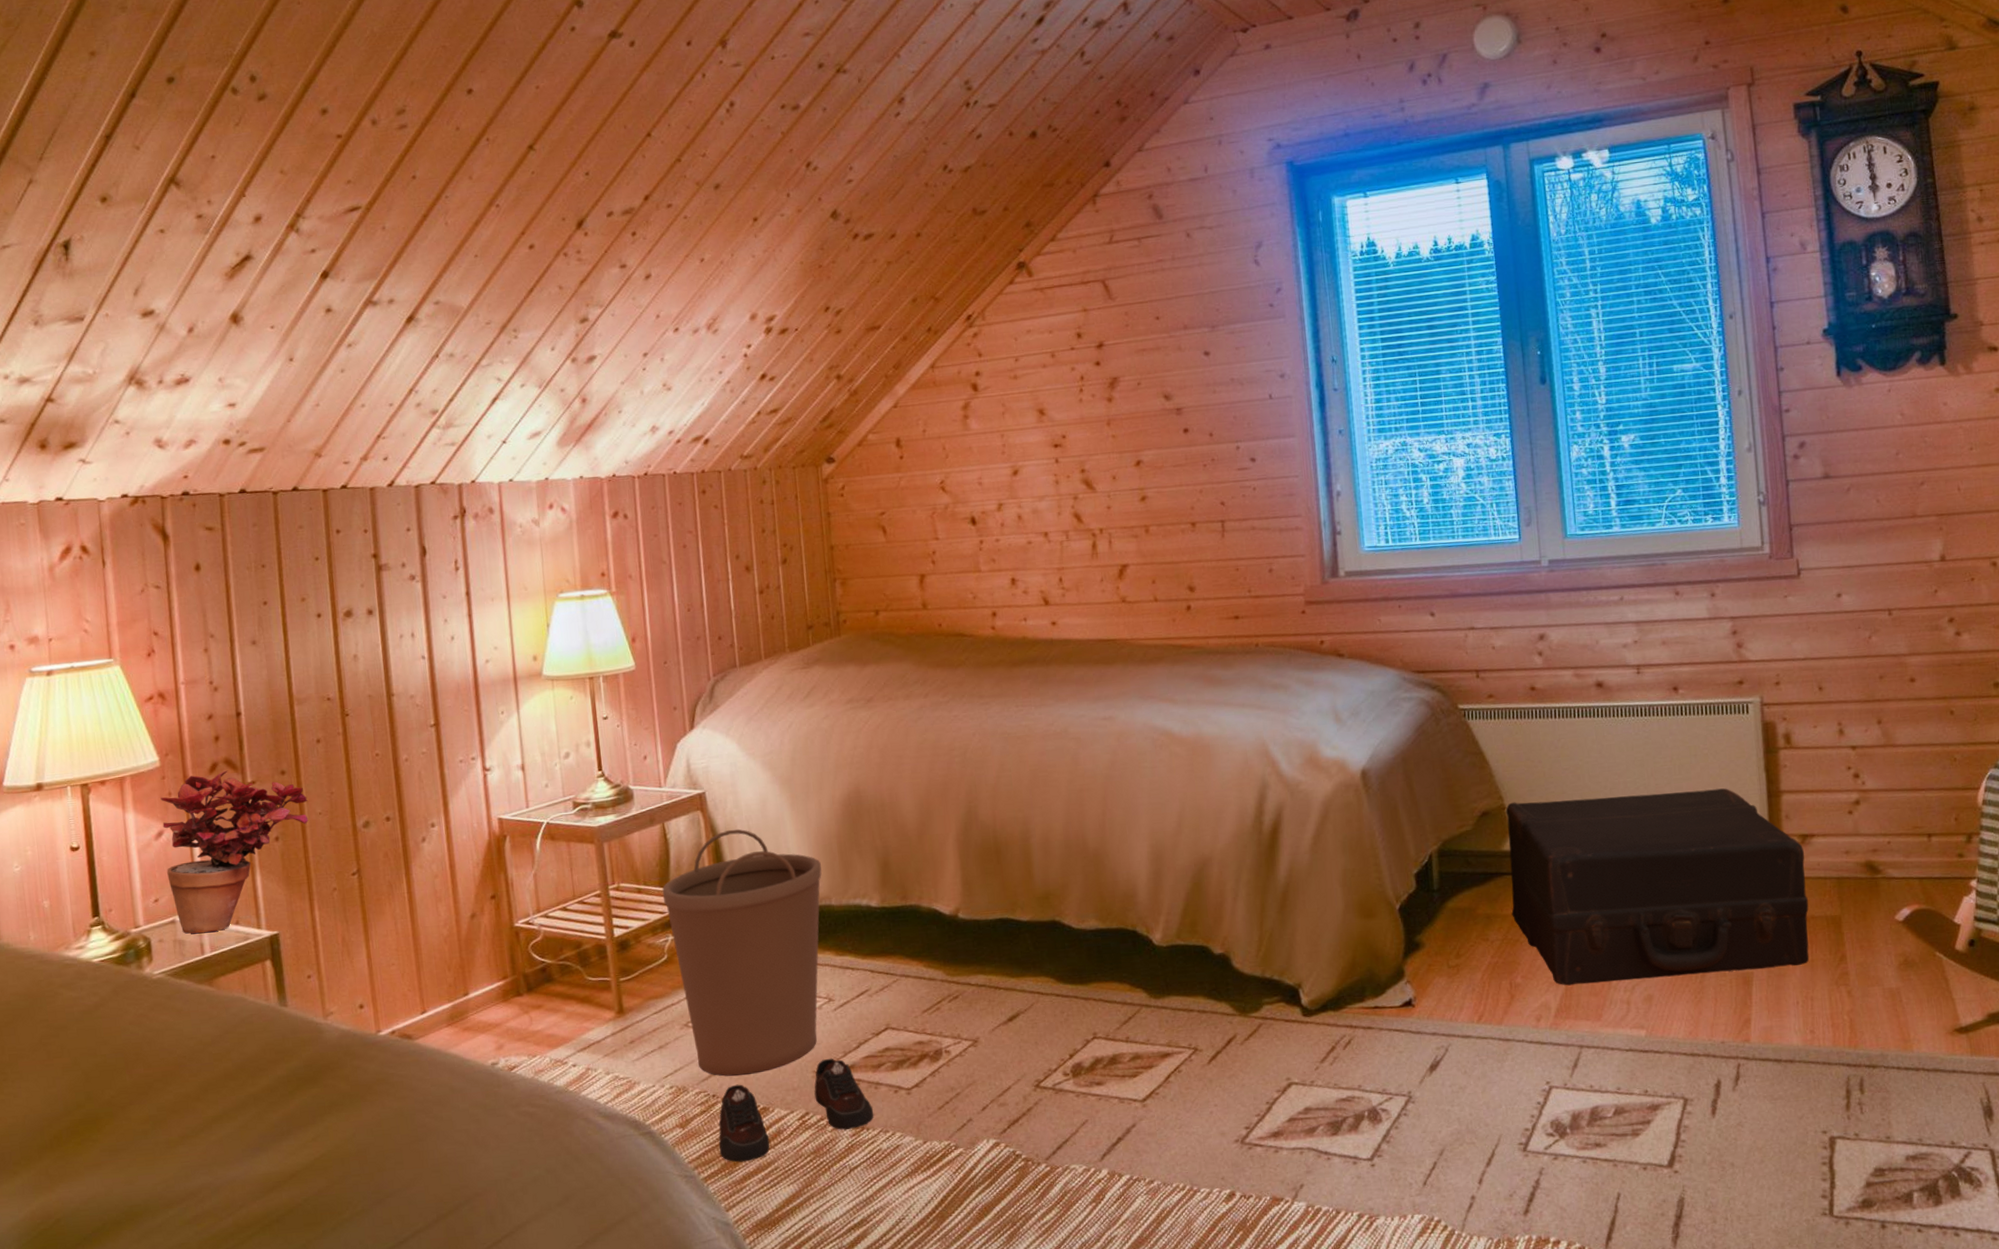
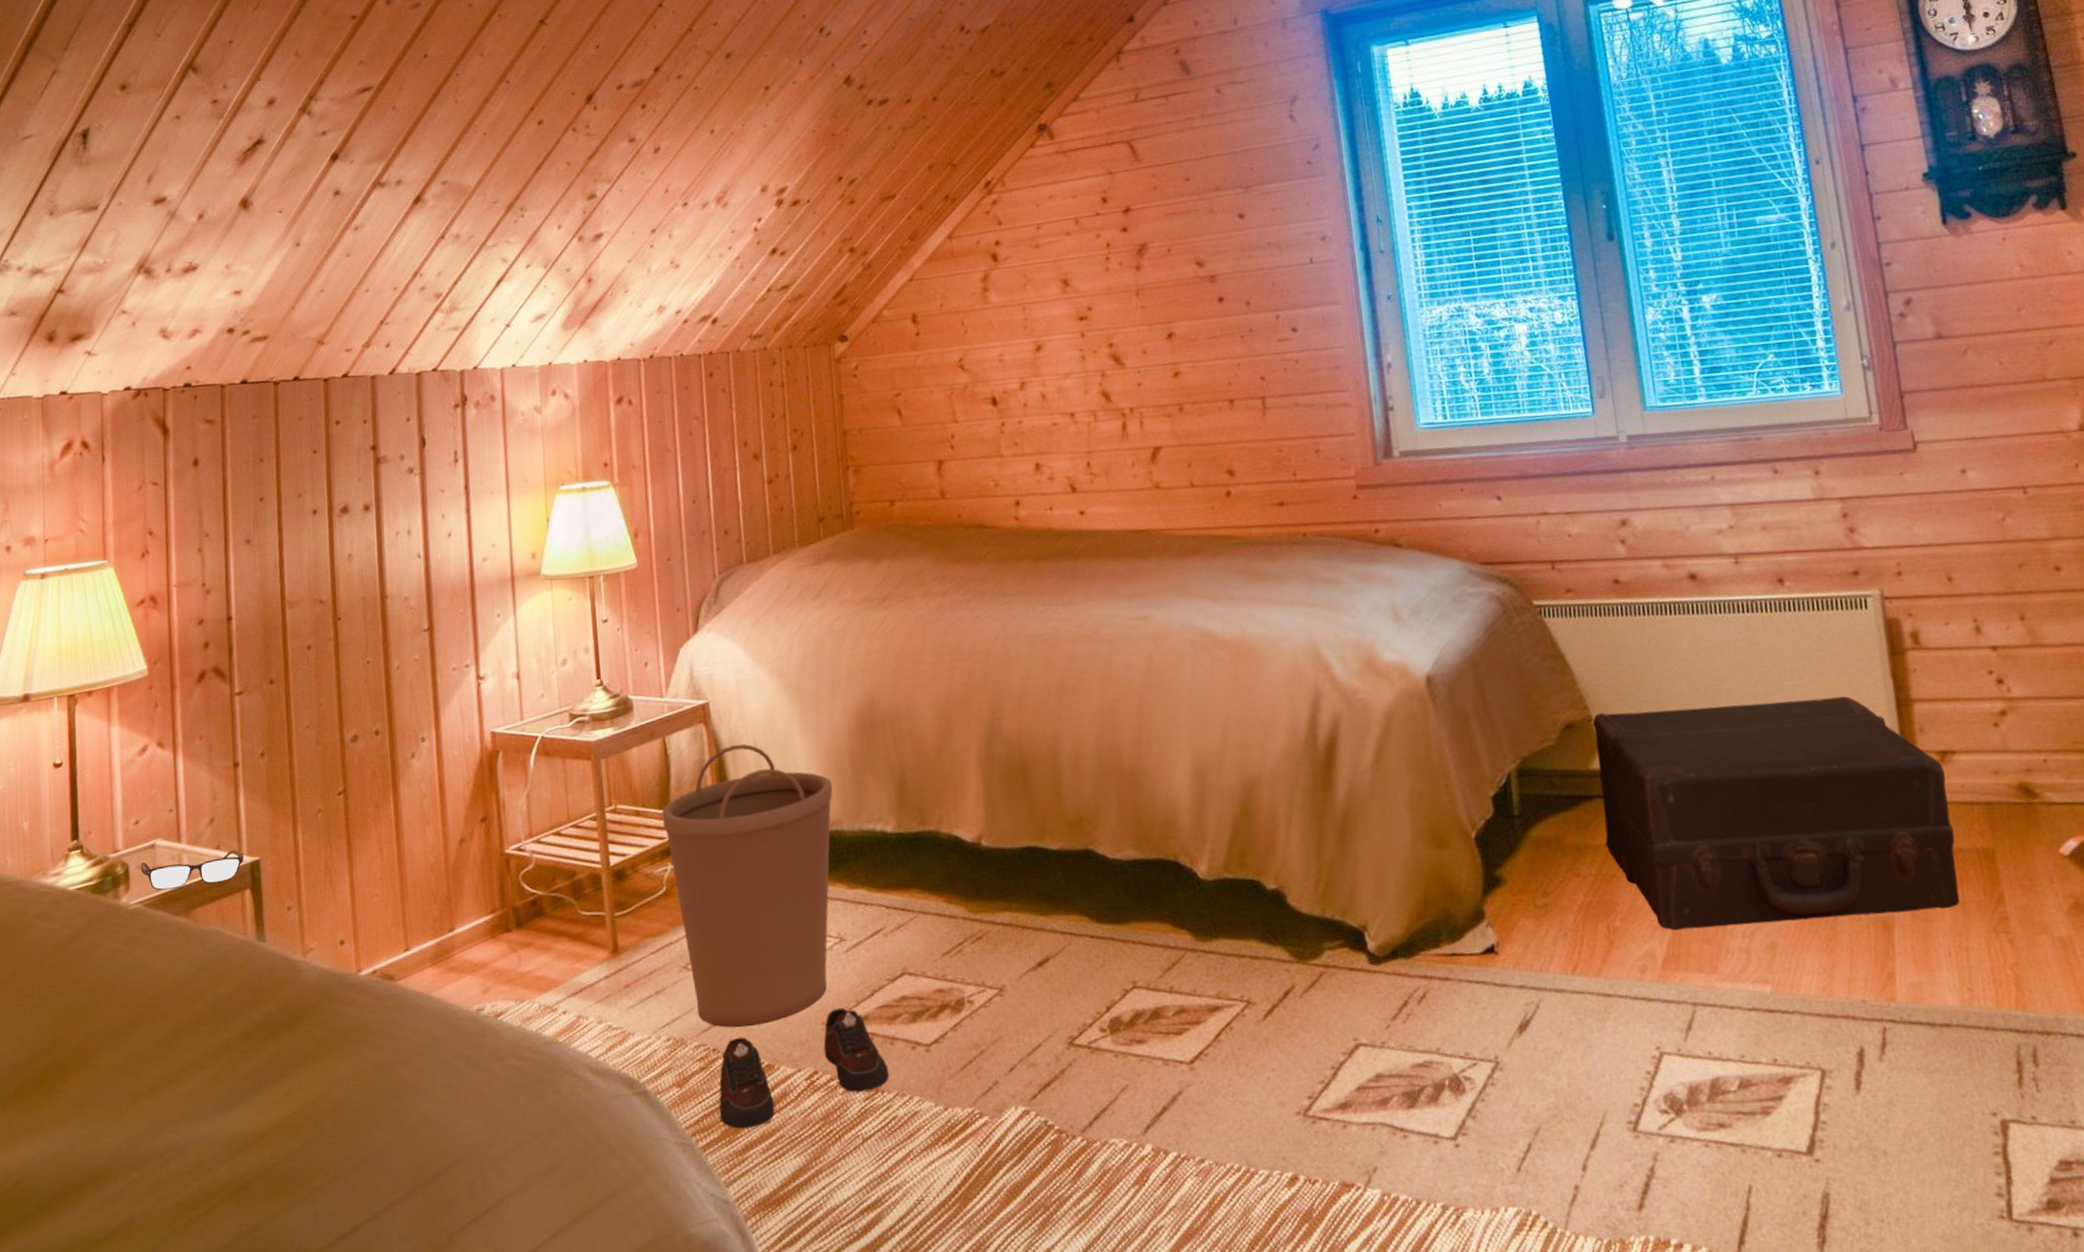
potted plant: present [160,770,309,934] -> none [147,679,296,860]
eyeglasses: none [162,925,264,962] -> present [141,850,244,891]

